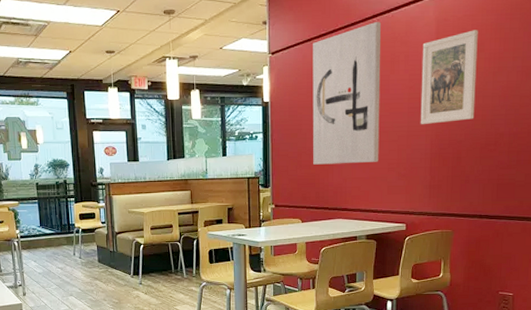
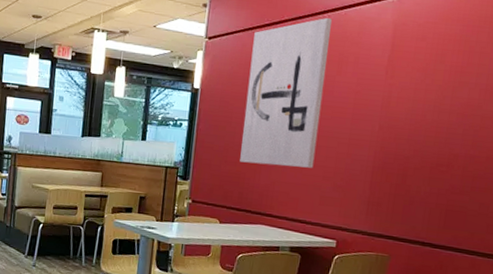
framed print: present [420,30,478,124] -> none [364,38,440,135]

